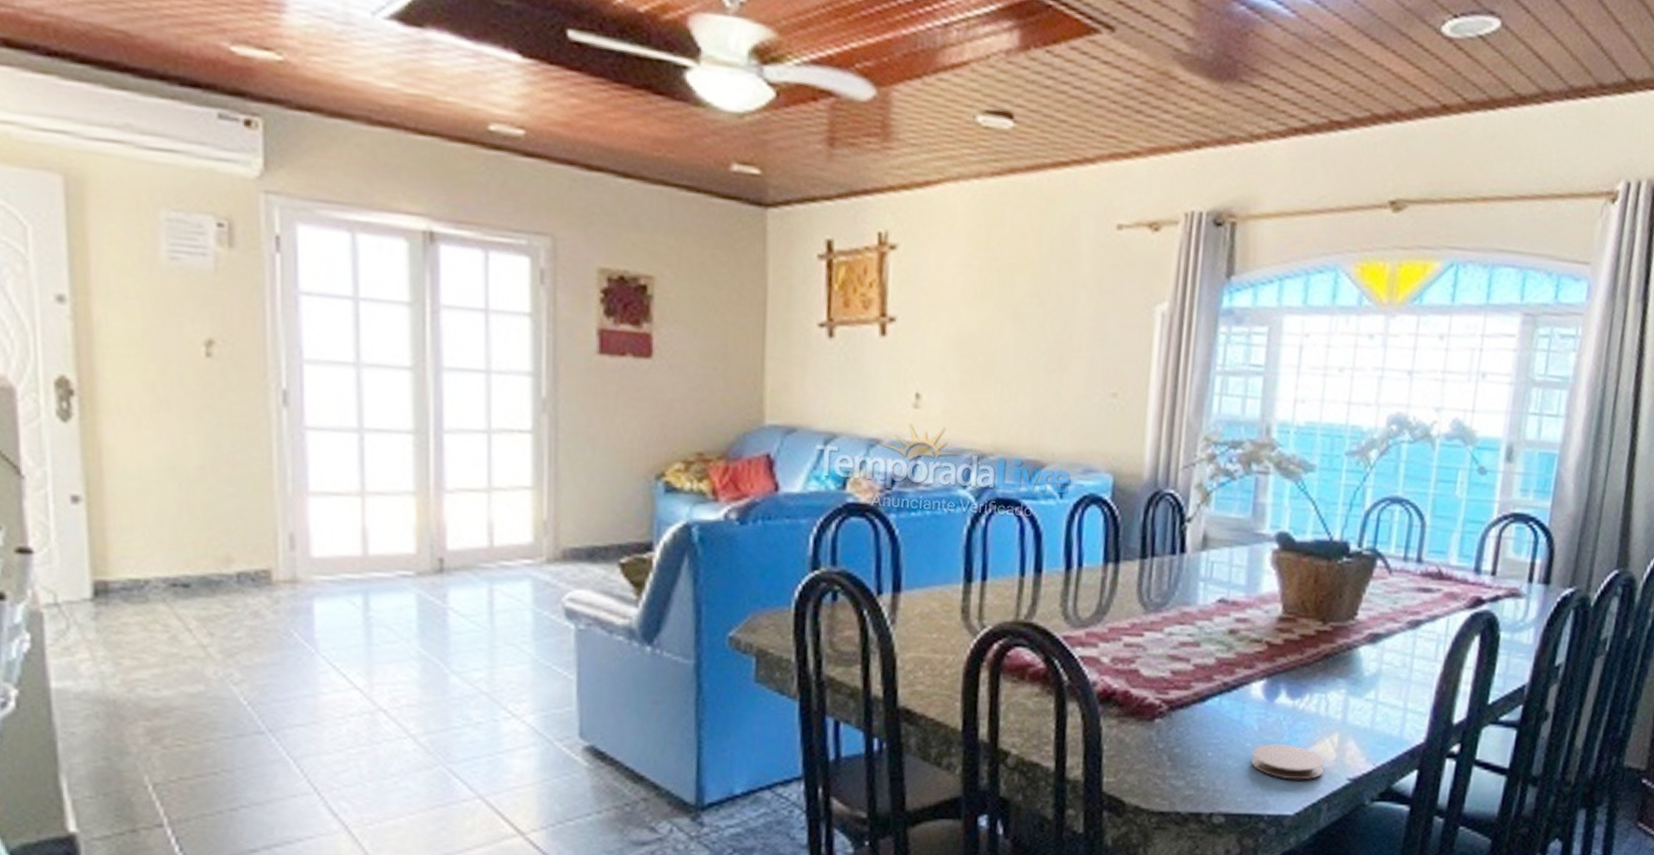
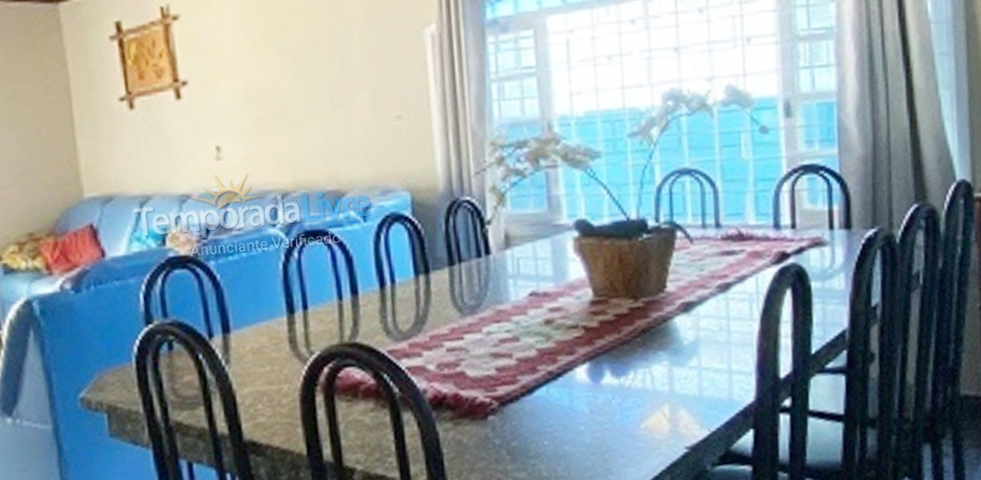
coaster: present [1250,744,1325,780] -> none [587,422,660,457]

